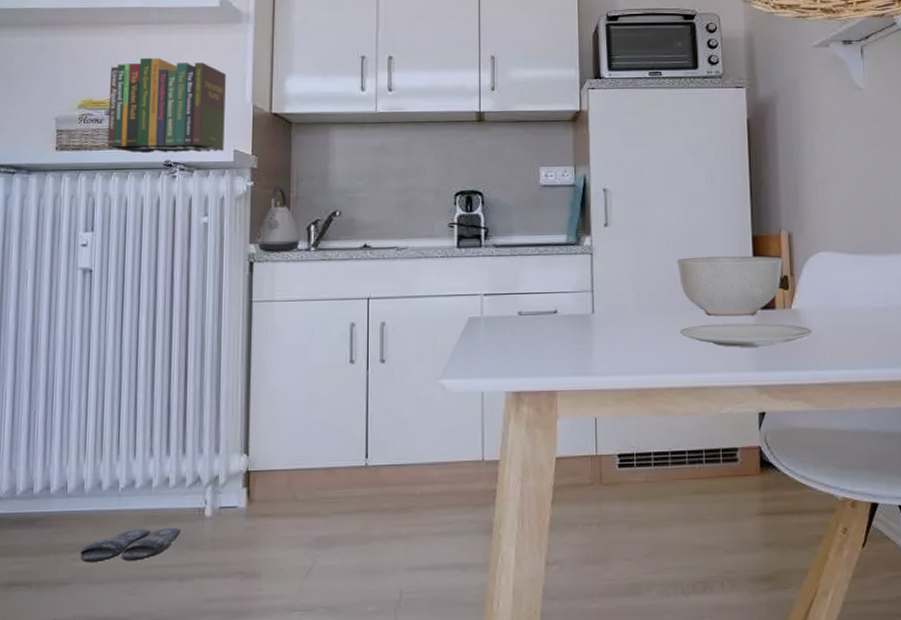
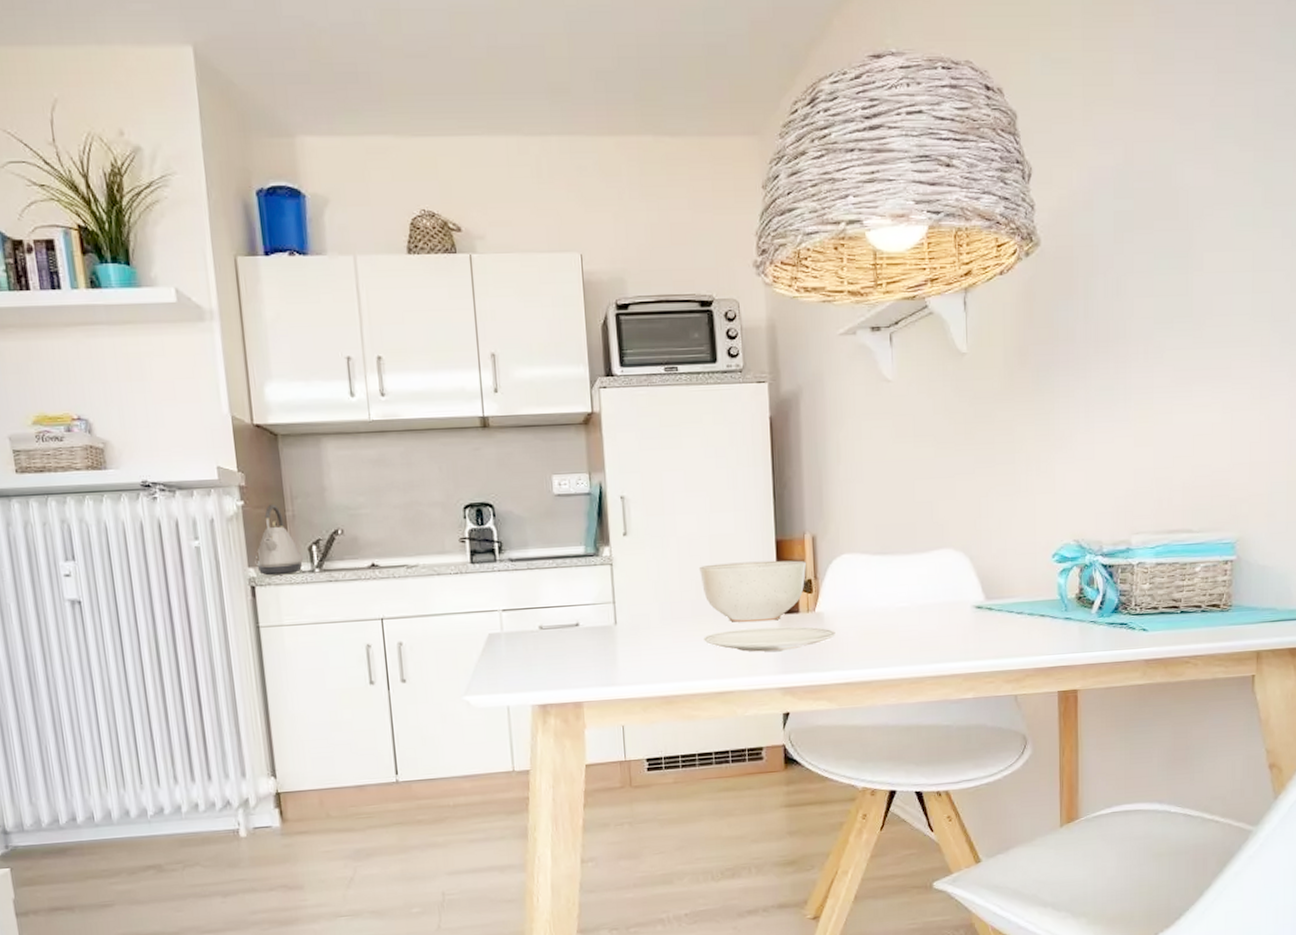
slippers: present [80,527,181,562] -> none [118,848,217,885]
books: present [107,58,226,154] -> none [61,365,206,474]

